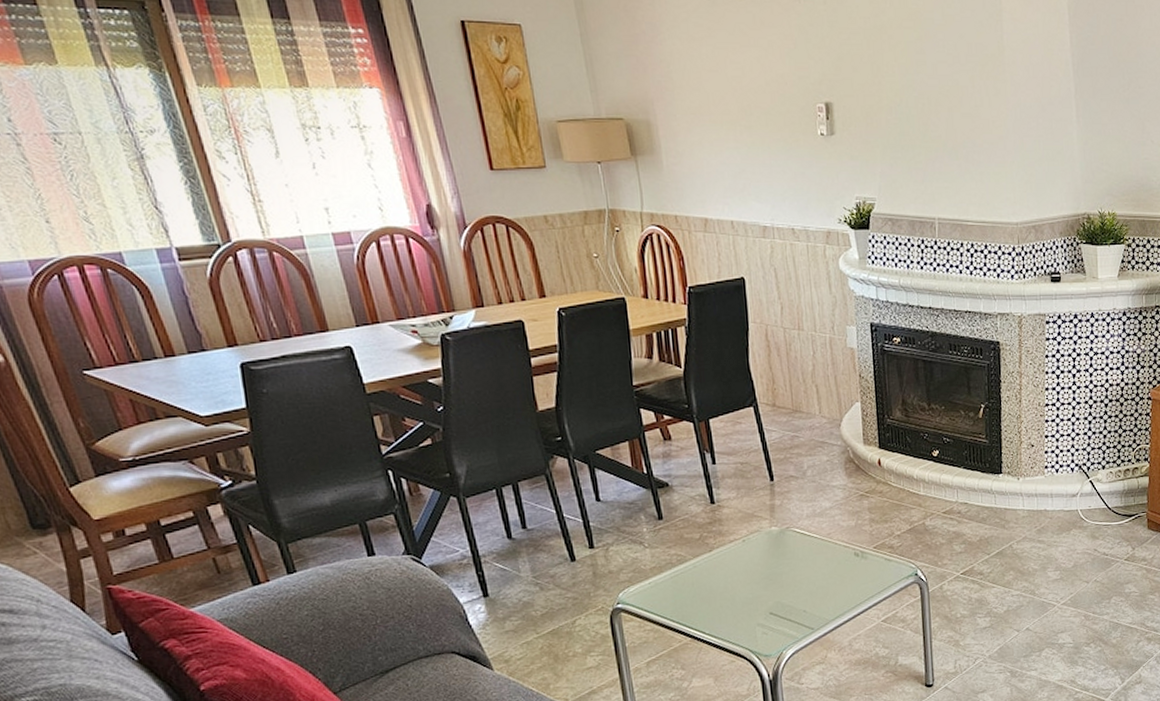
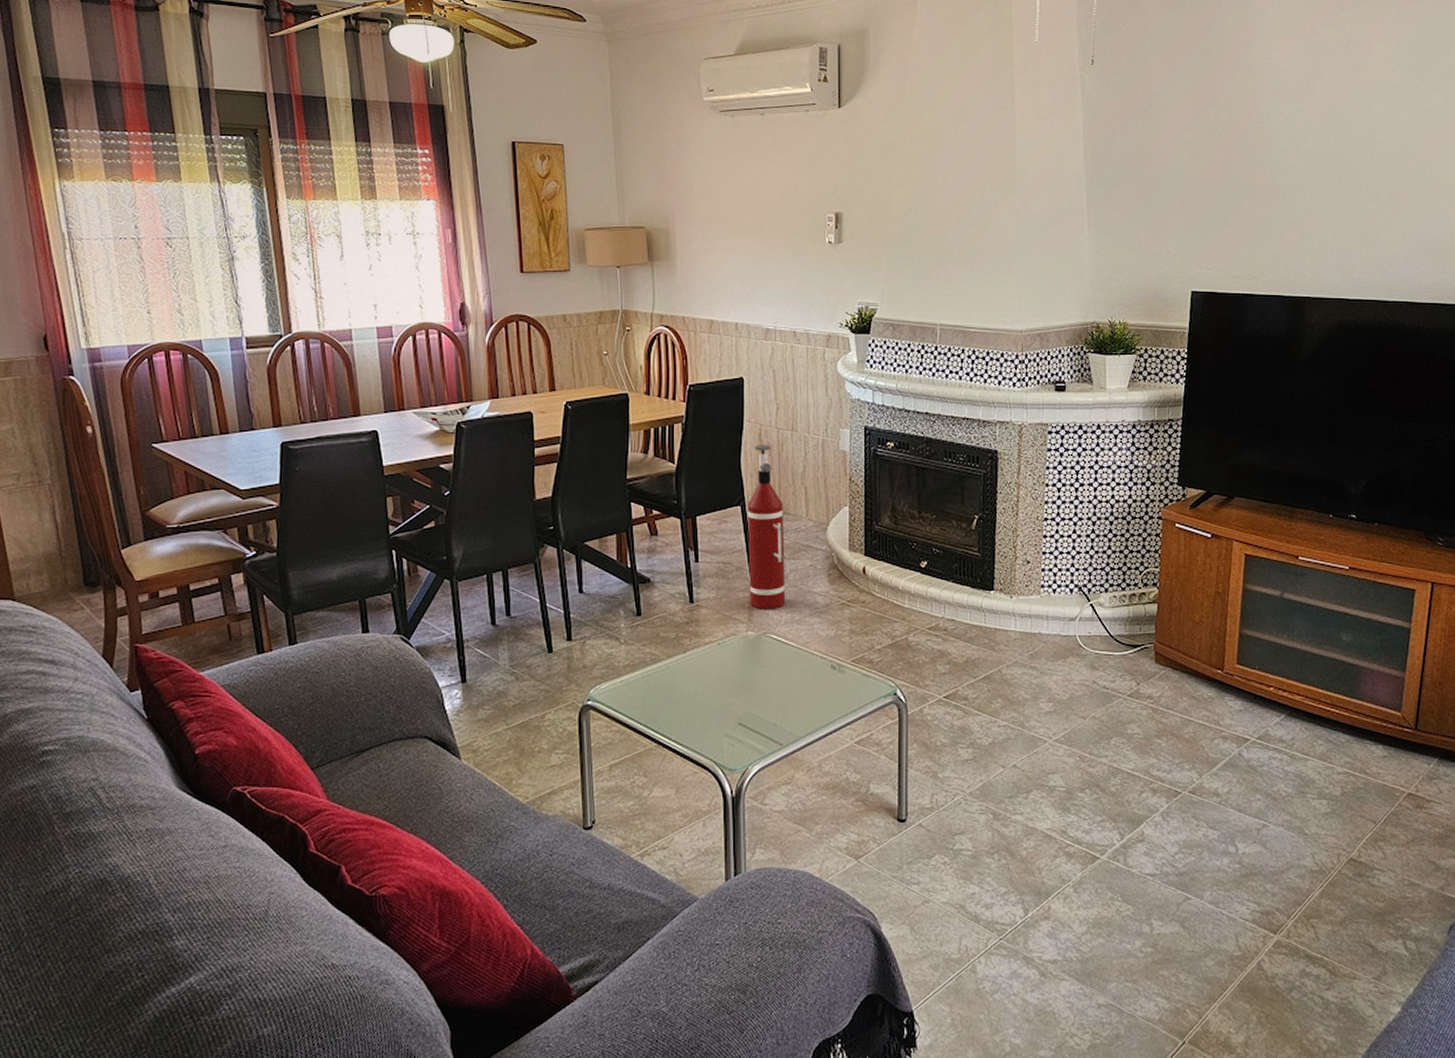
fire extinguisher: none [759,344,806,506] -> present [747,444,786,609]

